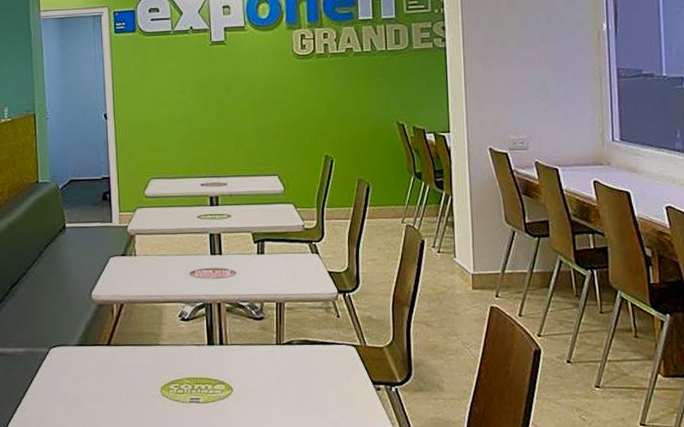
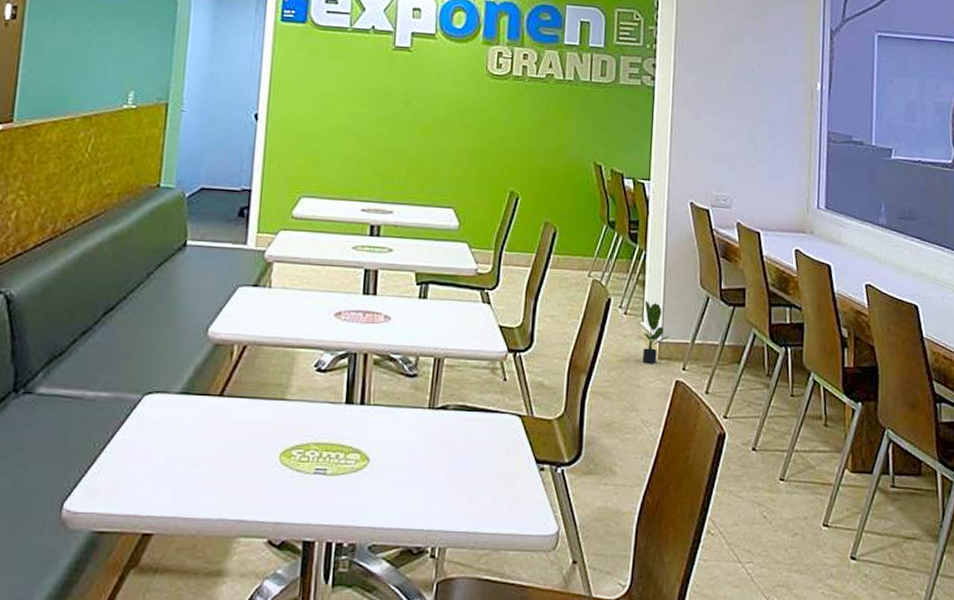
potted plant: none [451,239,482,294] -> present [637,300,670,364]

